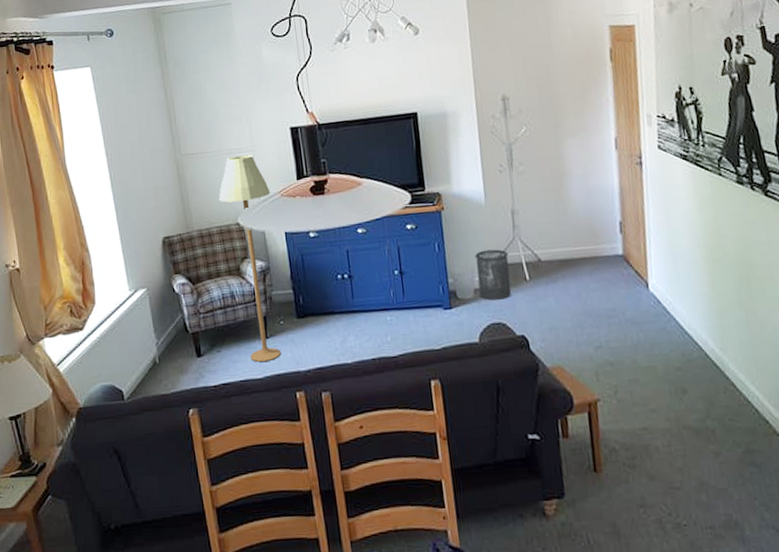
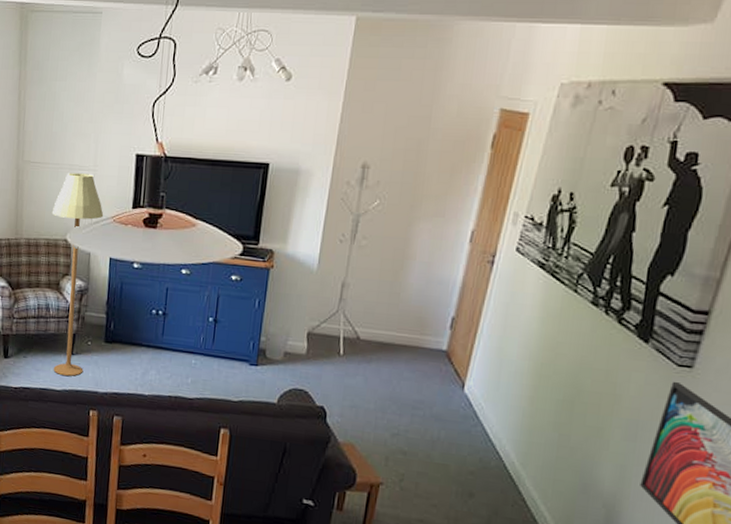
trash can: present [474,249,511,301] -> none [288,316,329,368]

